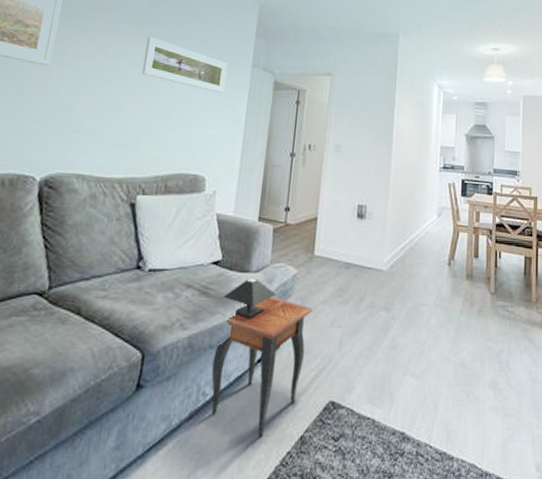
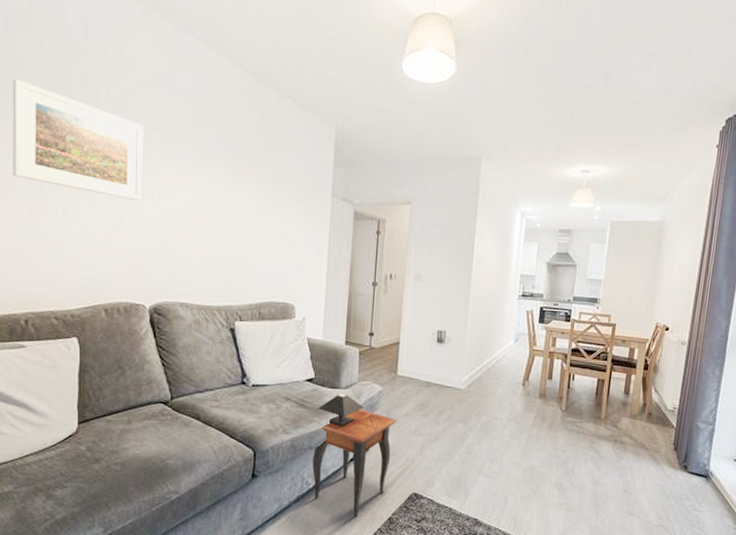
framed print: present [141,37,227,93] -> none [226,169,307,225]

